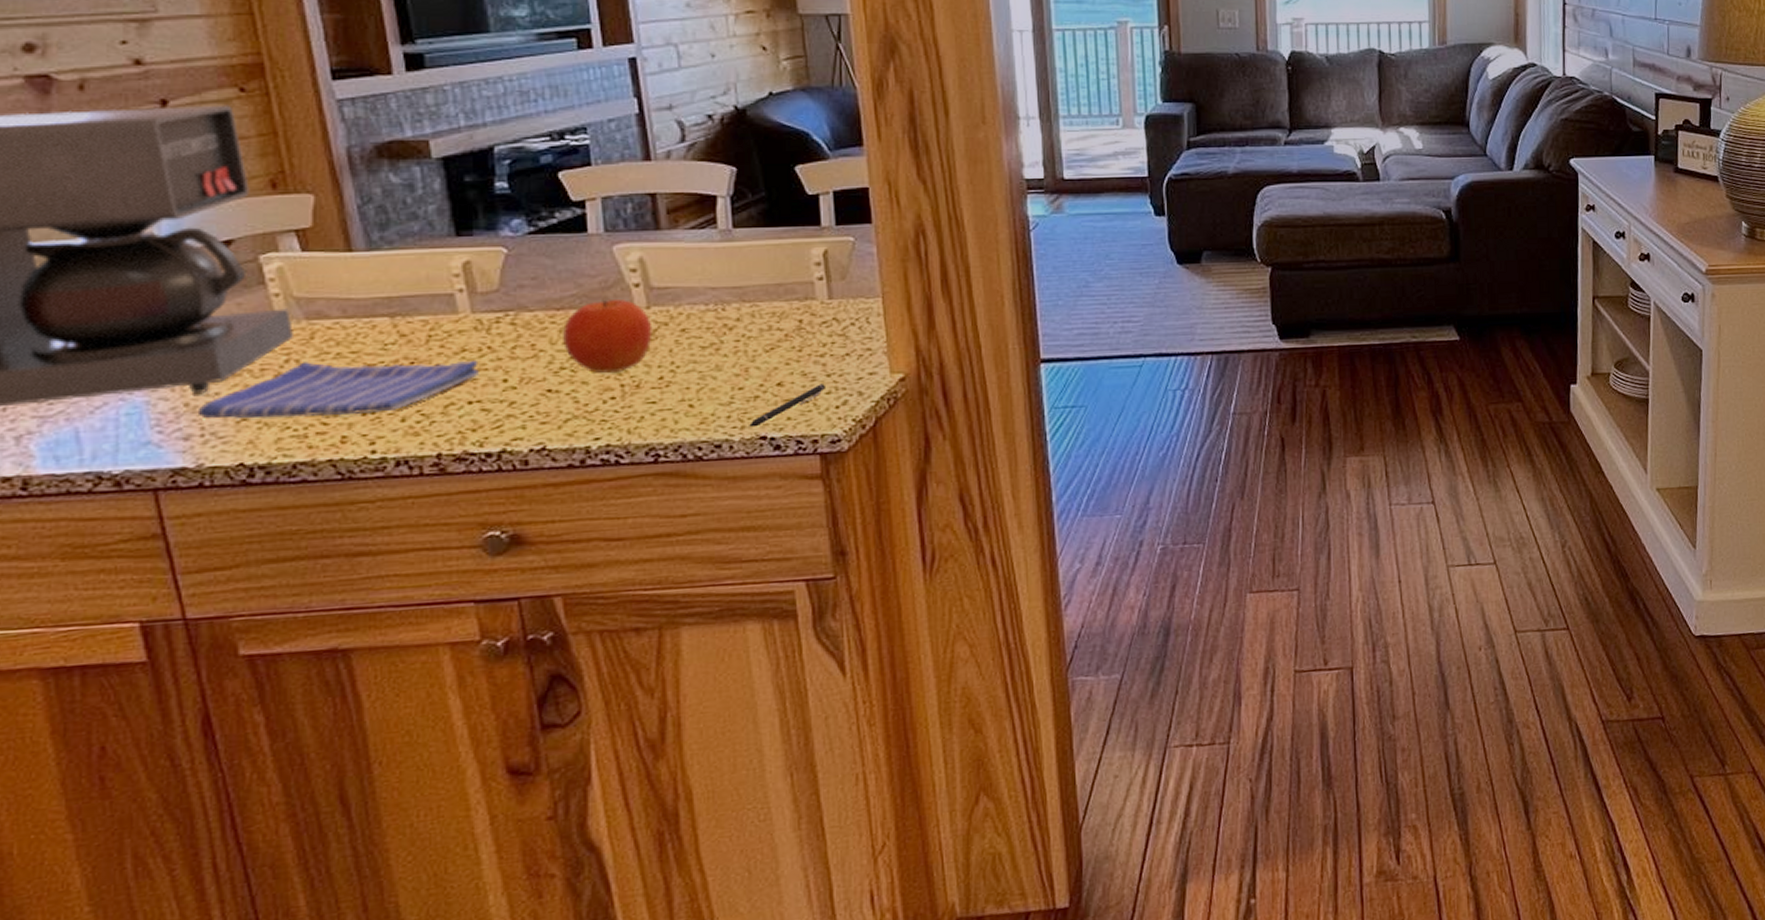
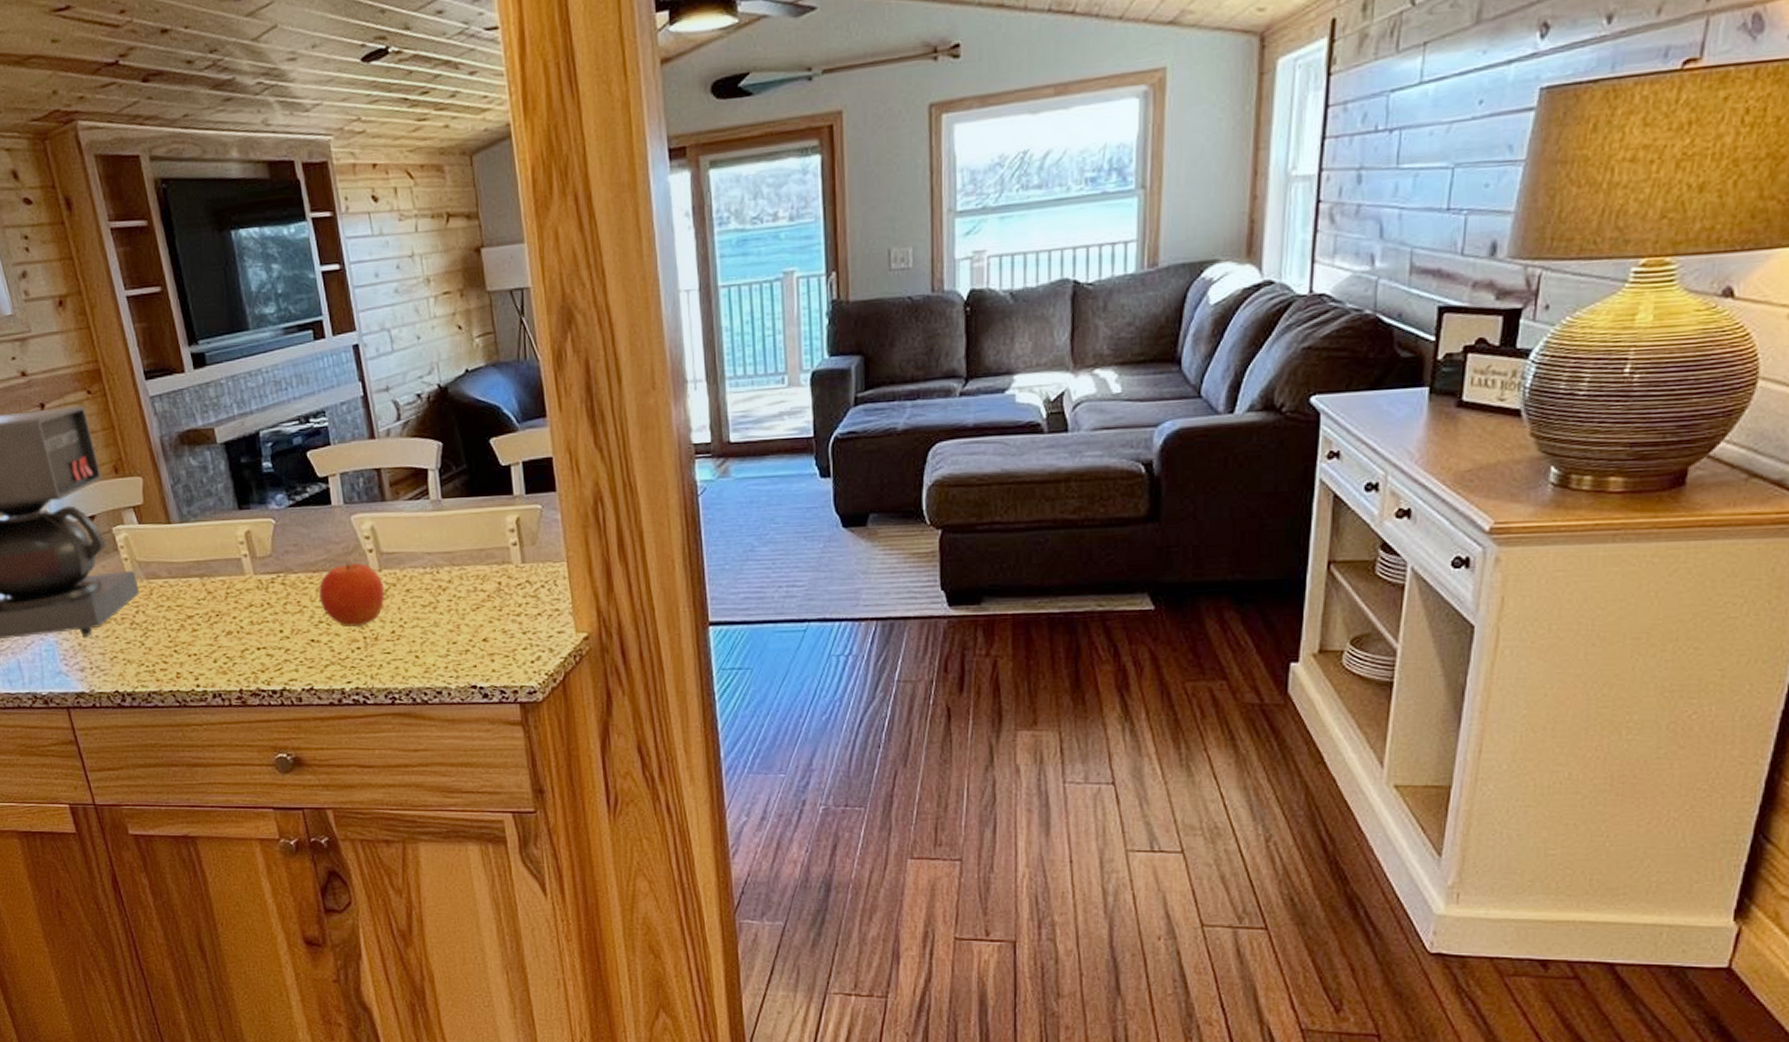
dish towel: present [197,361,479,419] -> none [86,613,263,657]
pen: present [749,384,825,428] -> none [462,640,522,677]

